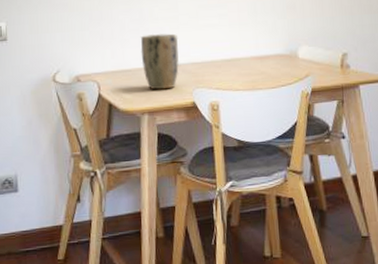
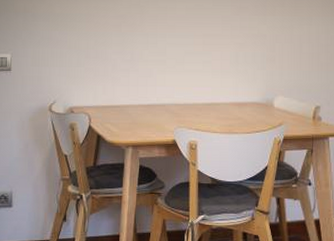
plant pot: present [140,33,179,90] -> none [129,75,165,126]

